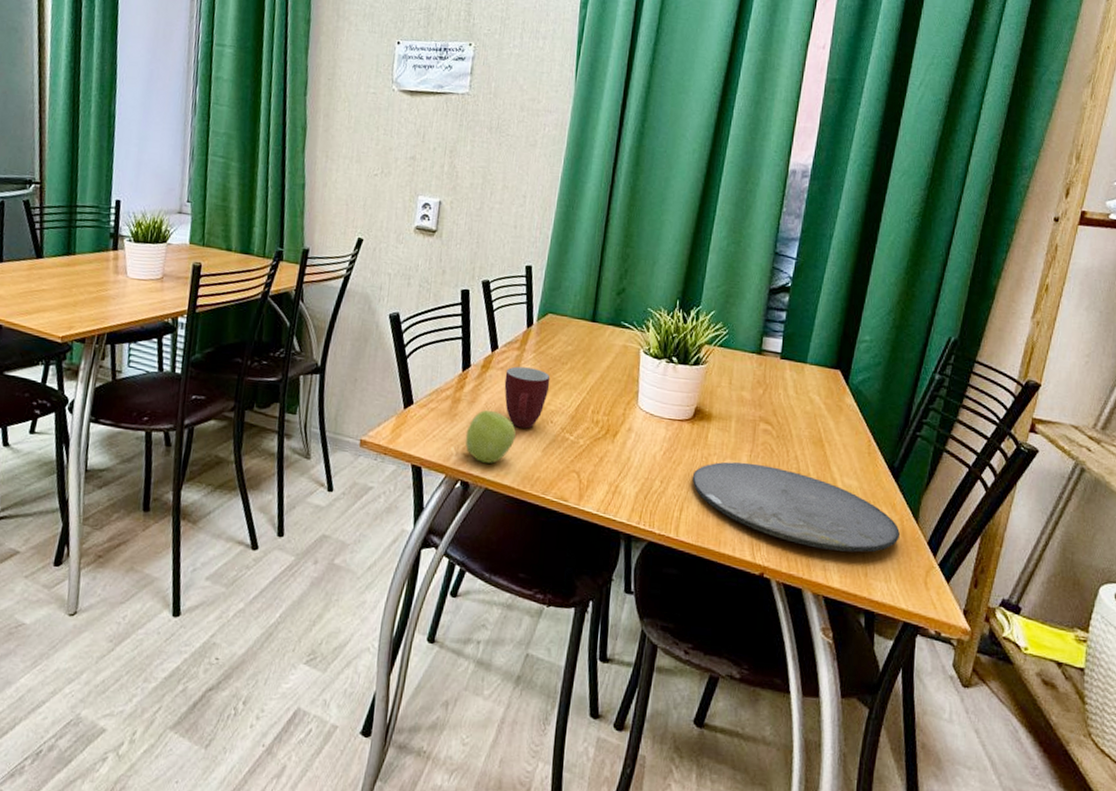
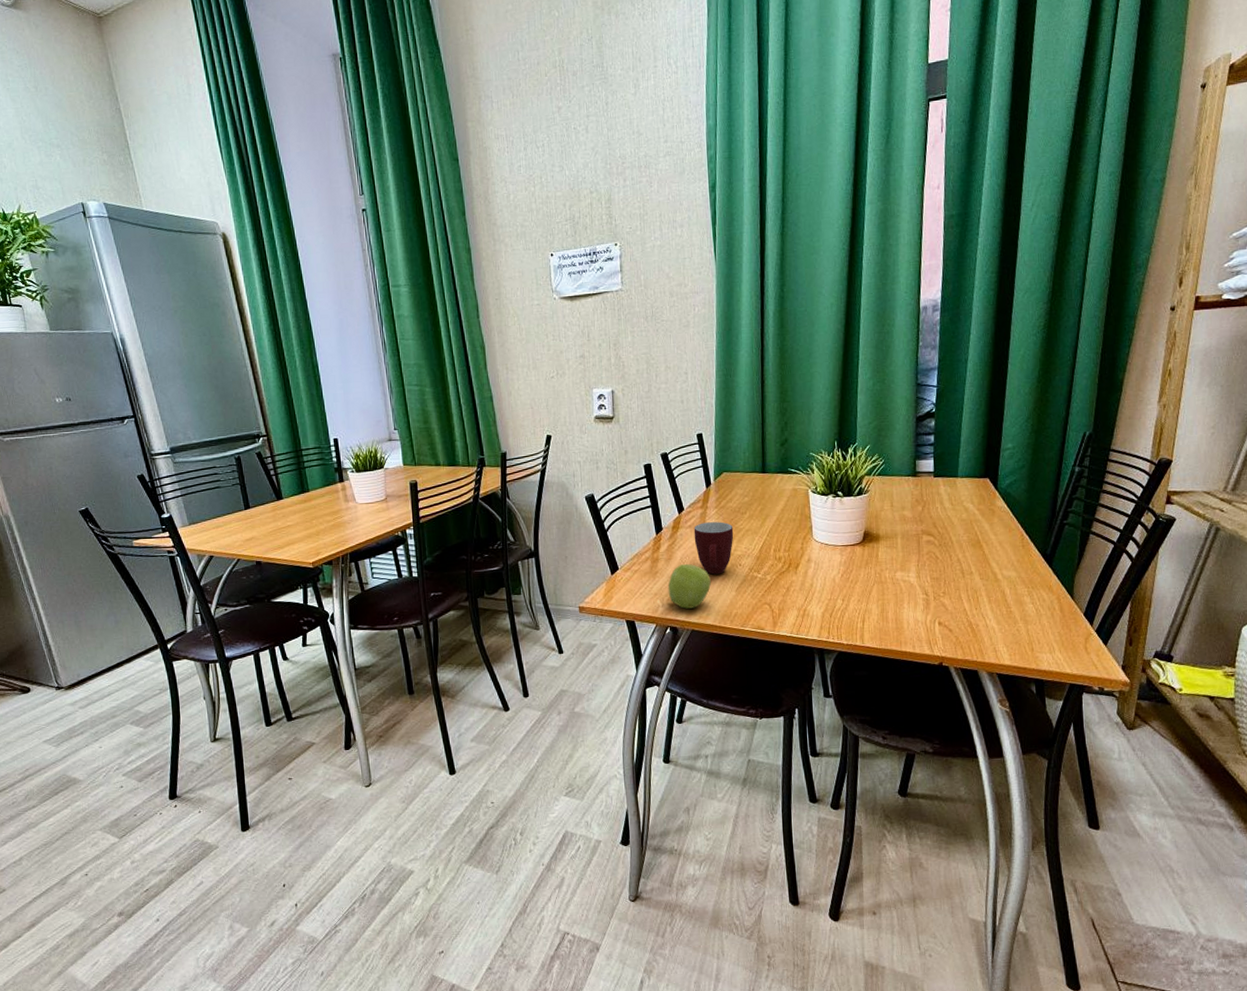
plate: present [692,461,901,552] -> none [869,571,1059,634]

